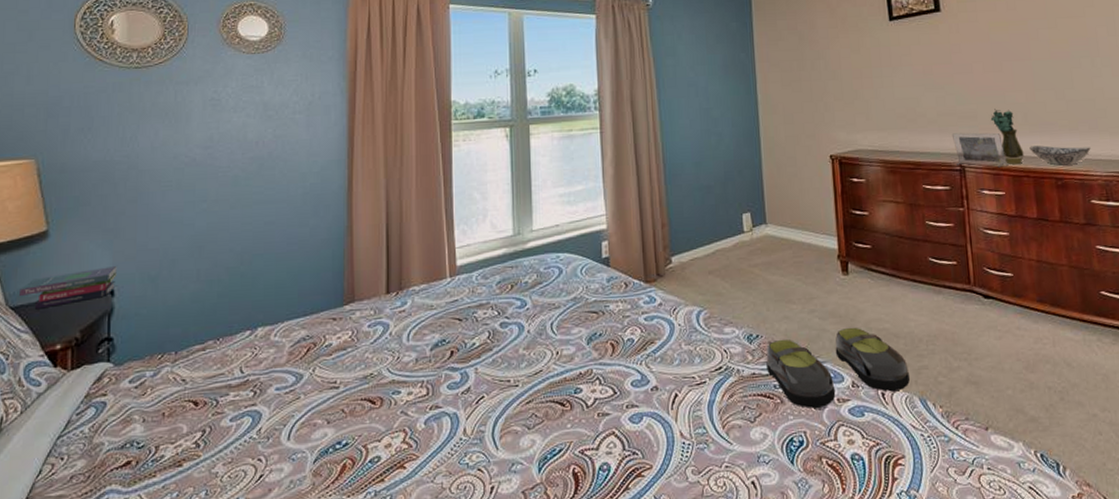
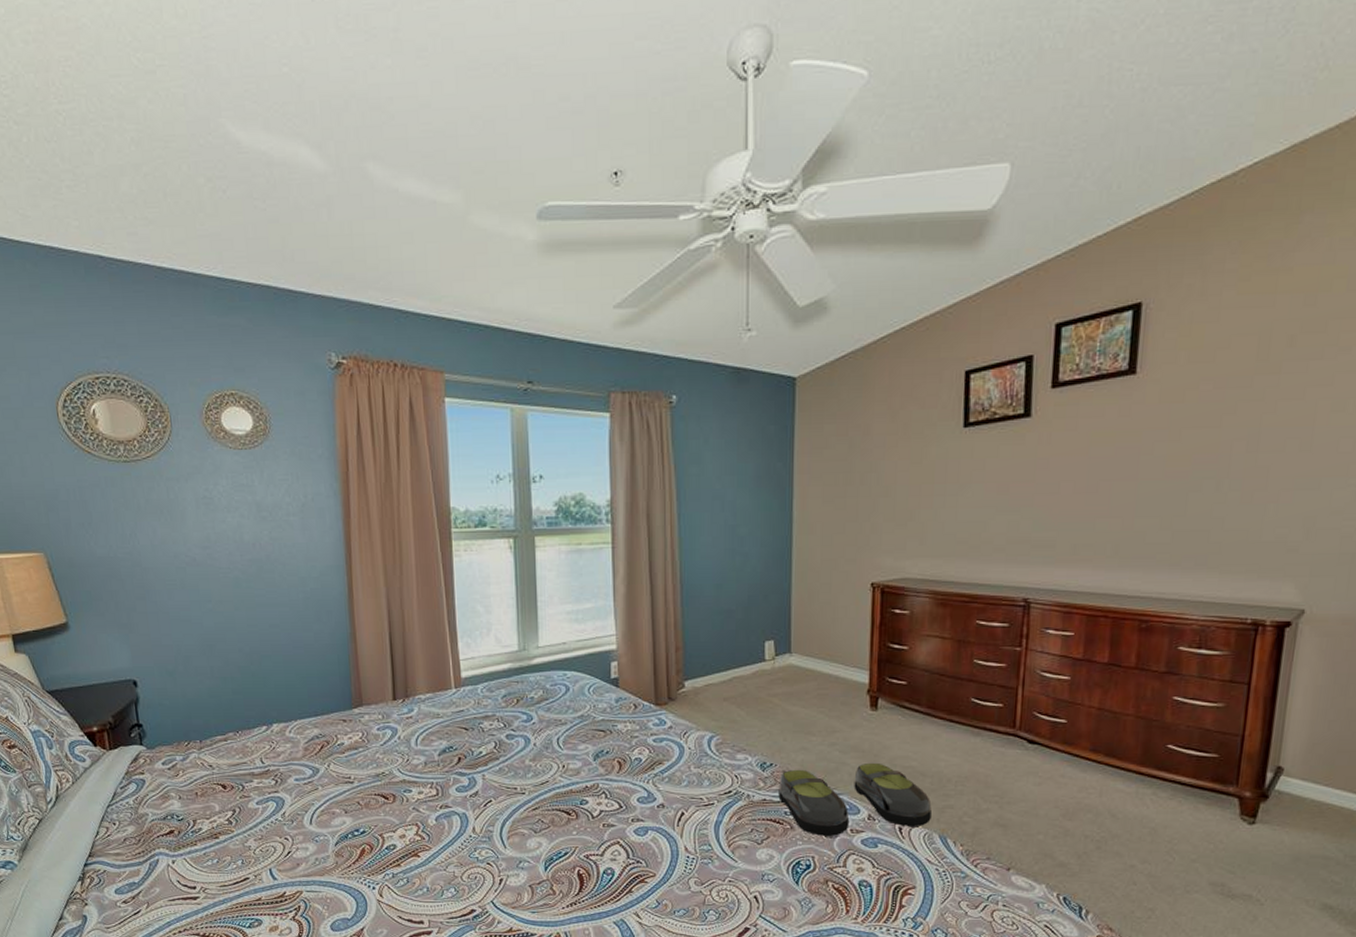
books: present [20,266,117,309] -> none [52,660,137,694]
photo frame: present [952,132,1007,168] -> none [1021,564,1084,605]
vase: present [990,109,1024,165] -> none [1071,537,1106,602]
decorative bowl: present [1029,145,1091,166] -> none [1114,582,1192,606]

